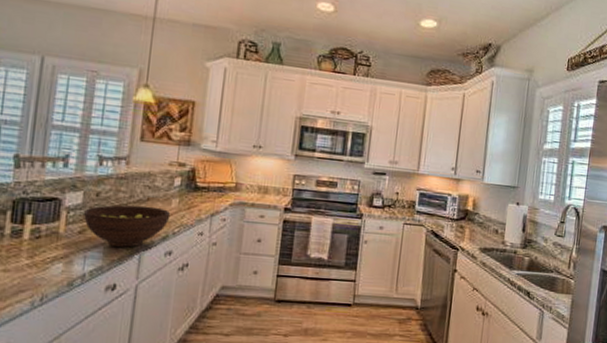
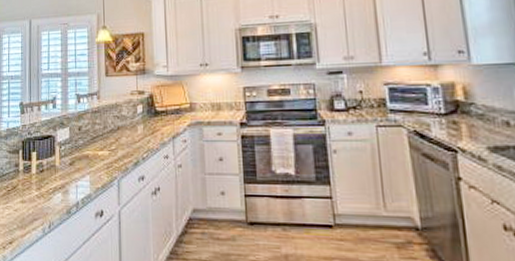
fruit bowl: present [84,205,171,248] -> none [72,135,138,175]

